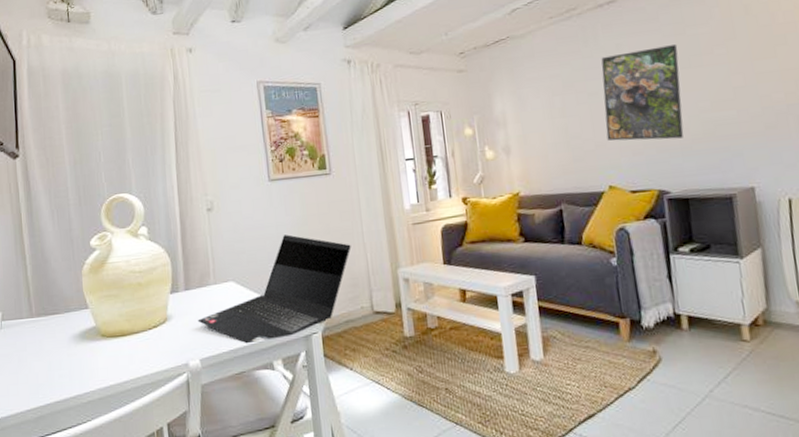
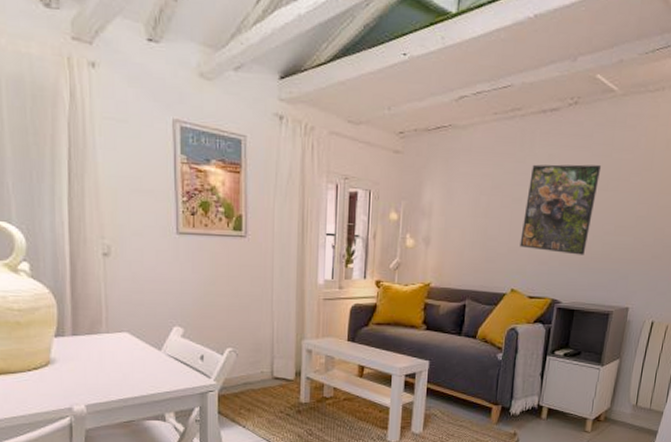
laptop computer: present [197,234,351,344] -> none [85,292,259,395]

